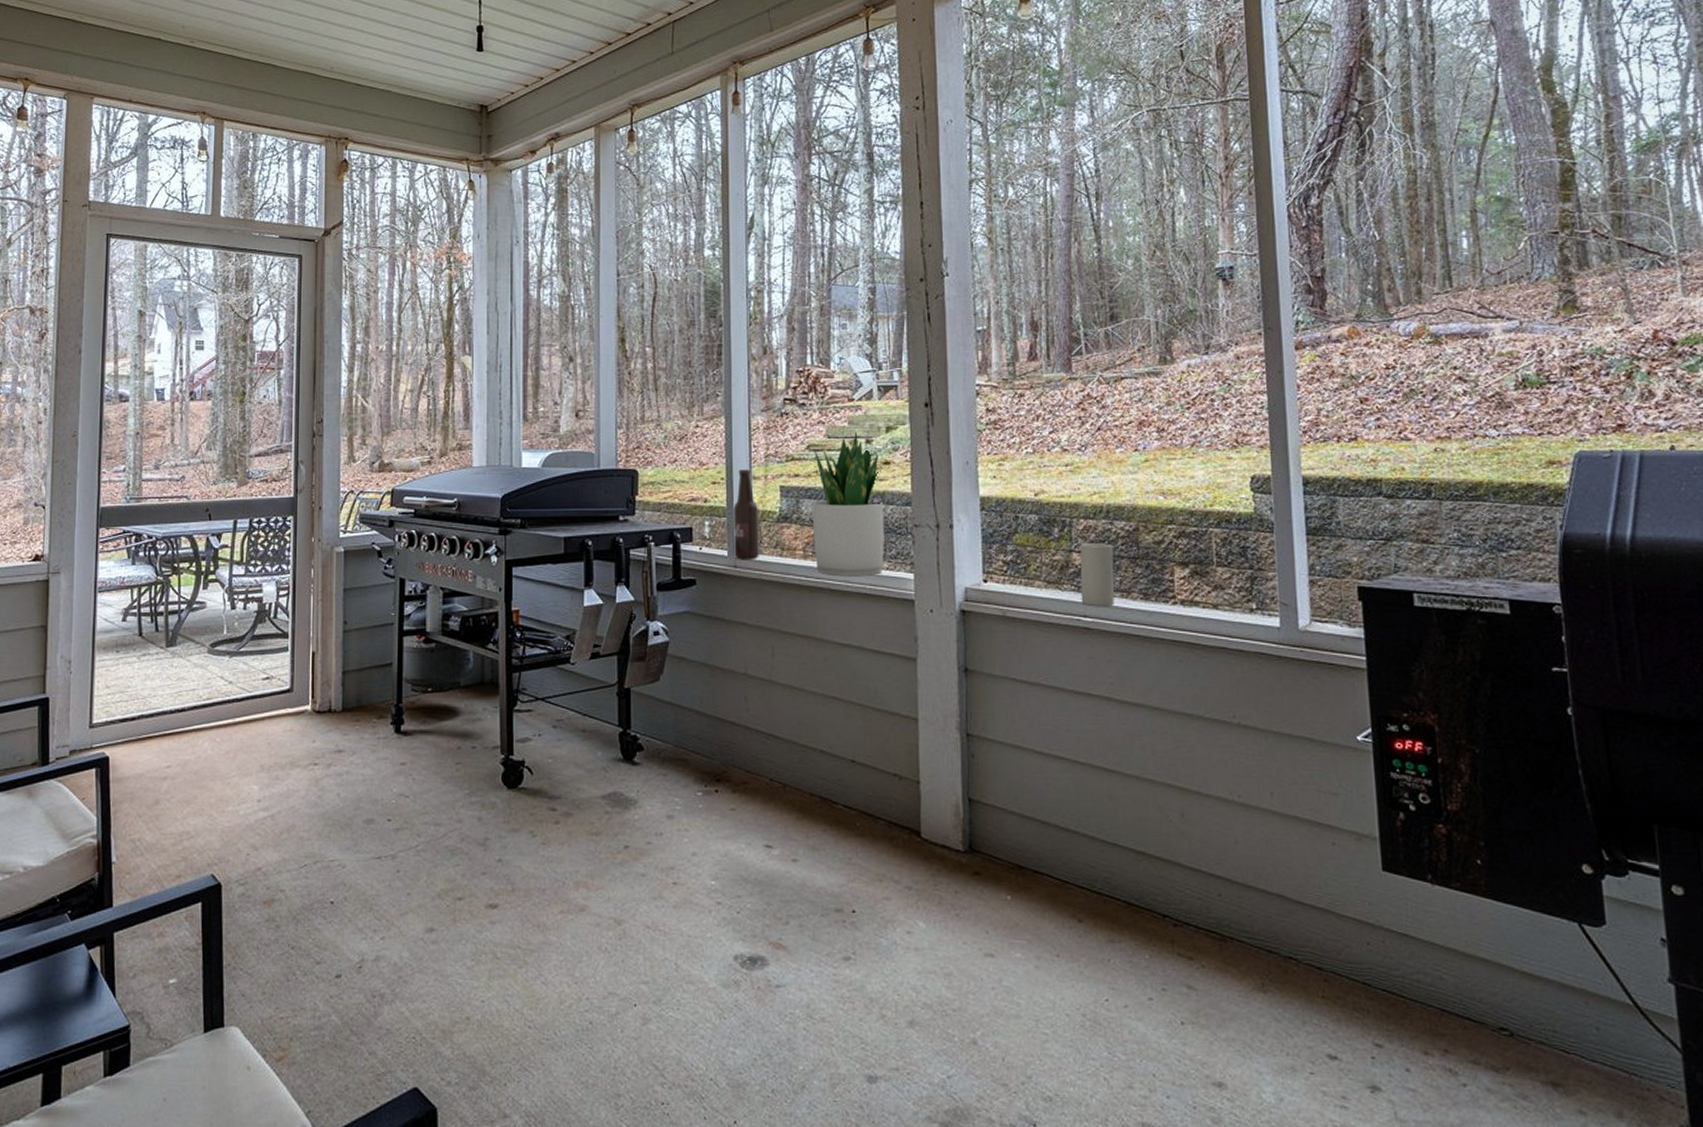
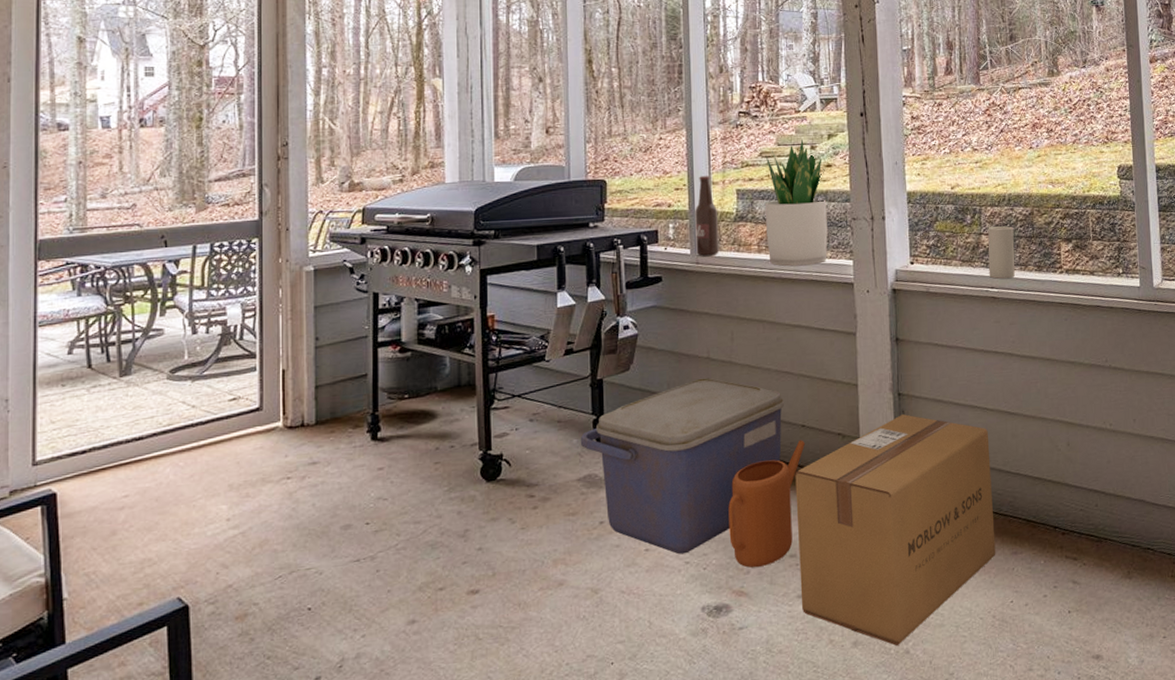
cooler: none [605,696,832,893] -> present [580,377,785,555]
watering can: none [766,777,855,919] -> present [728,440,805,568]
box: none [843,759,1087,1033] -> present [795,414,996,646]

